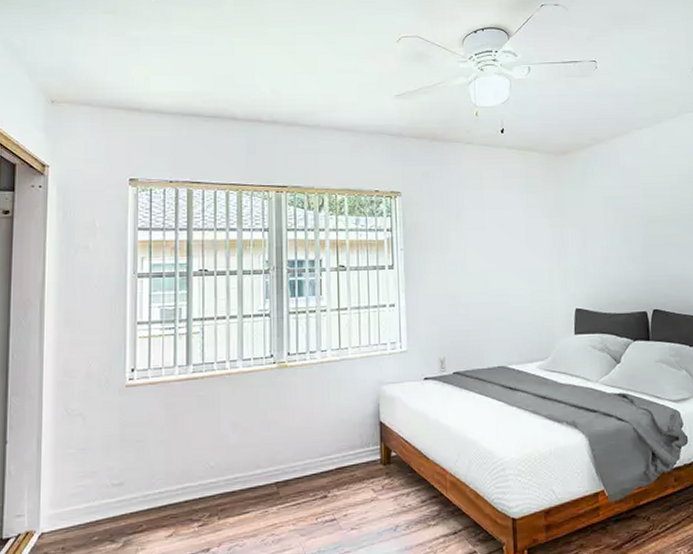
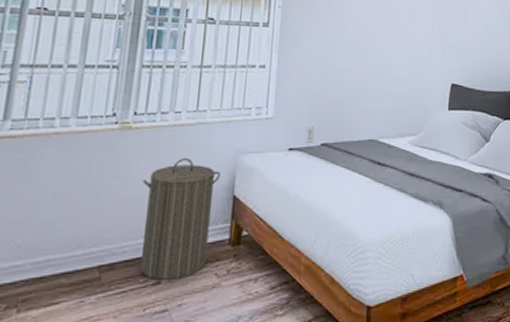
laundry hamper: none [301,390,366,494] -> present [139,159,220,280]

